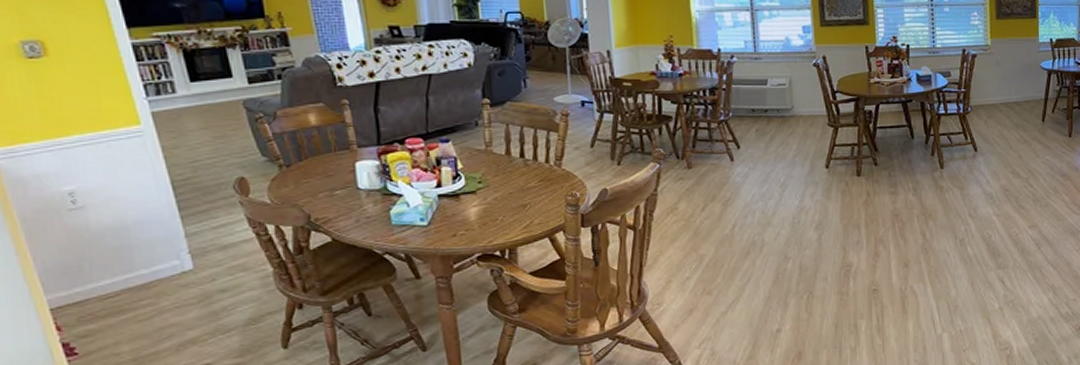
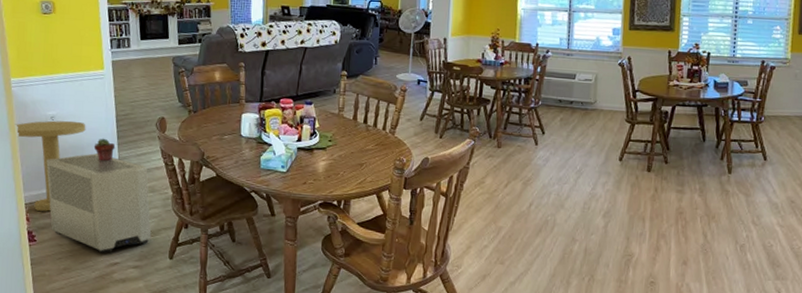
side table: none [11,194,128,316] -> present [15,120,86,212]
air purifier: none [73,233,252,356] -> present [46,153,151,254]
potted succulent: none [144,212,178,242] -> present [93,138,116,162]

